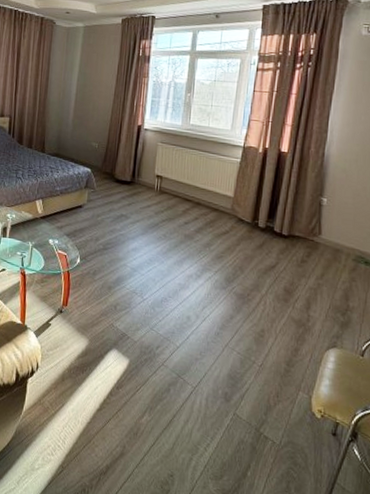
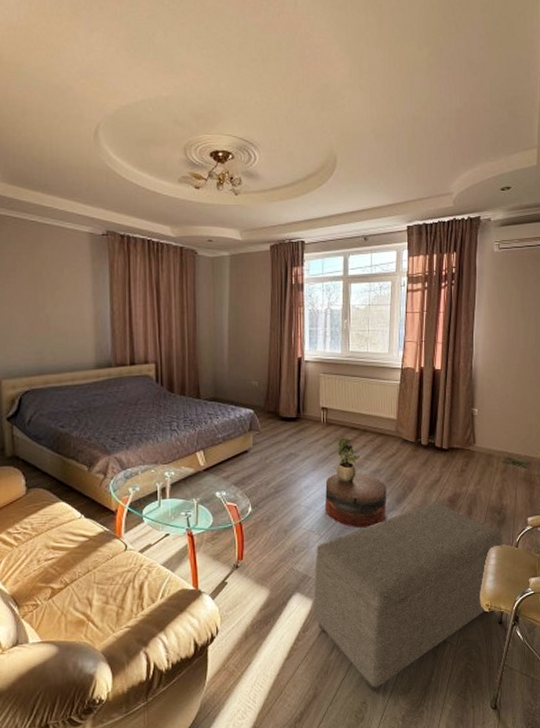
ottoman: none [129,287,345,469] -> present [314,501,502,693]
stool: none [150,241,217,300] -> present [325,472,387,528]
potted plant: none [165,206,191,253] -> present [336,436,360,483]

